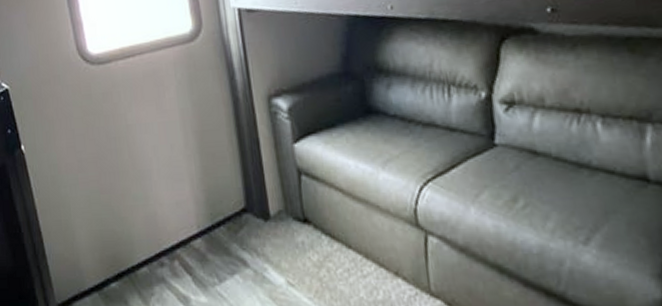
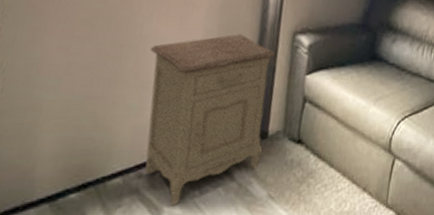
nightstand: none [137,108,270,295] -> present [144,34,275,207]

